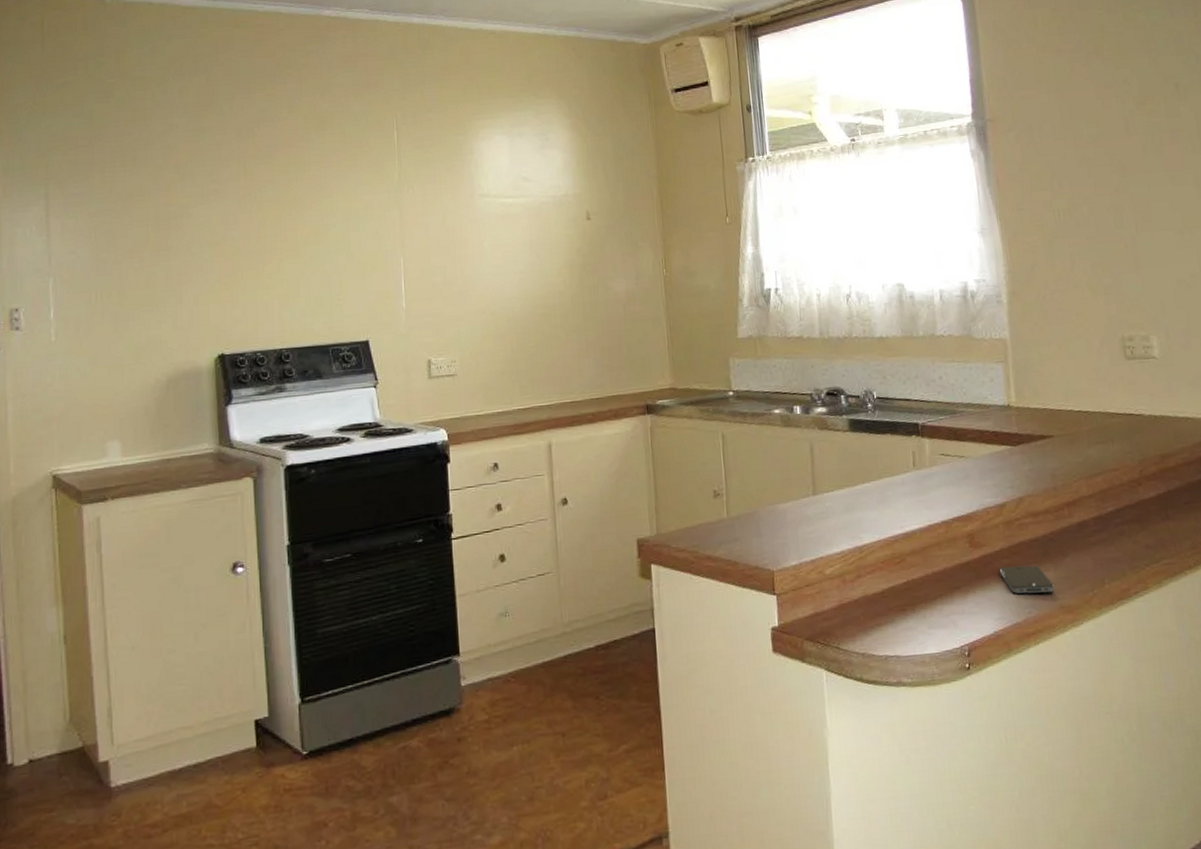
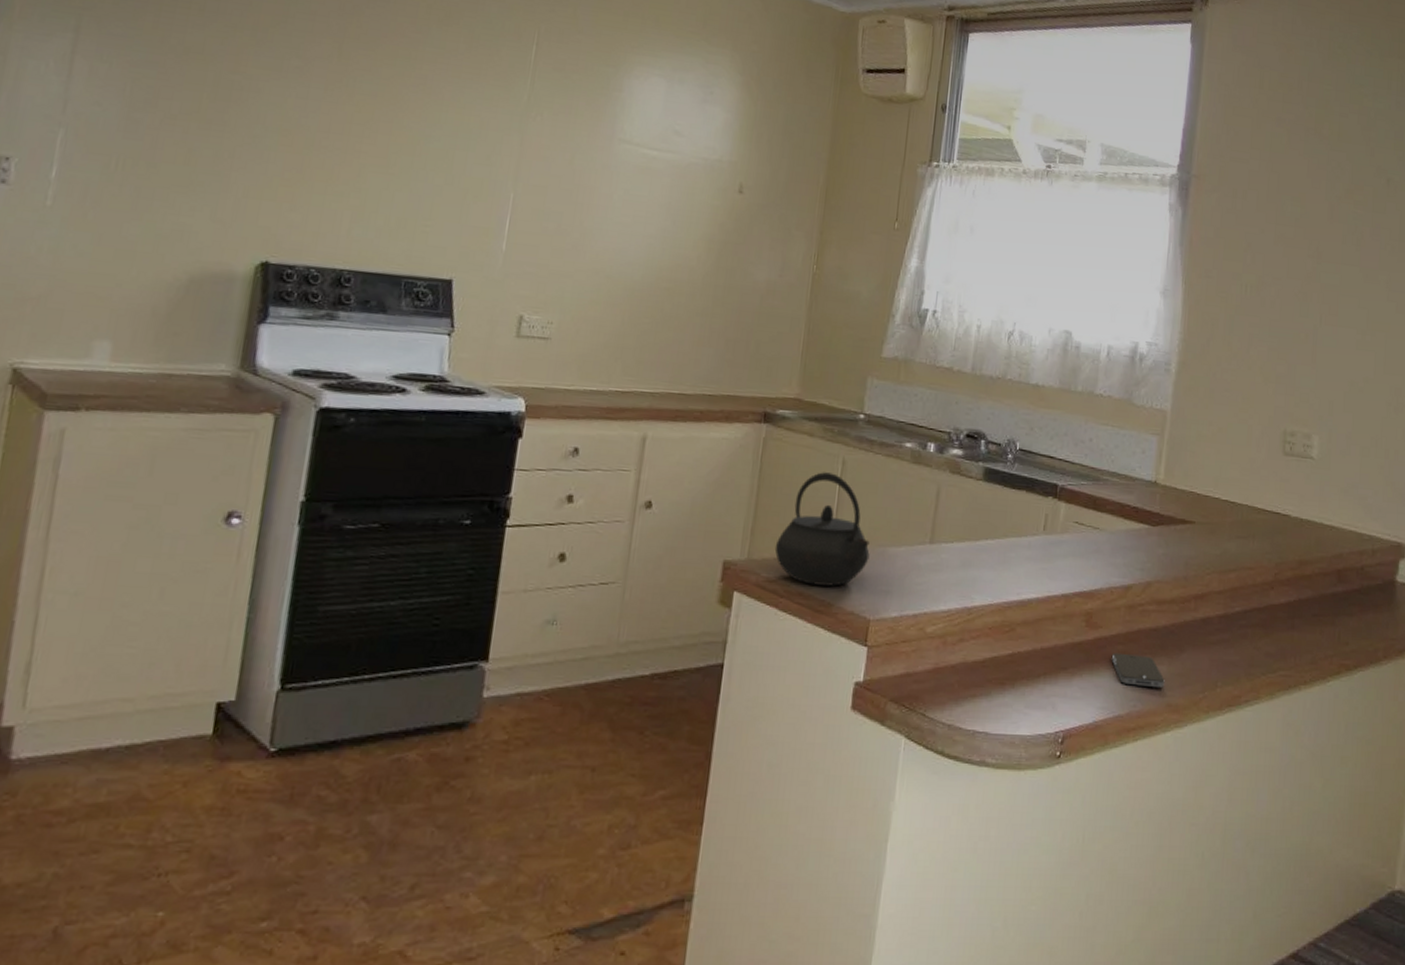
kettle: none [678,447,762,549] -> present [774,472,870,587]

